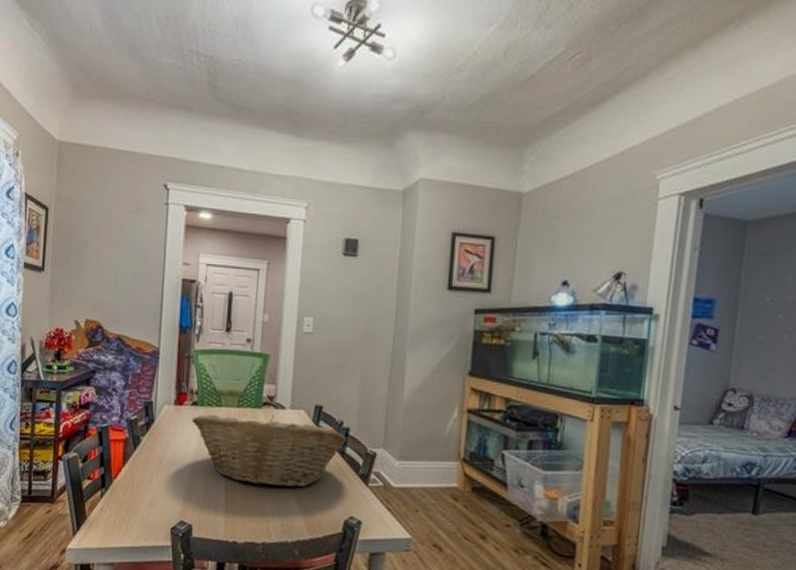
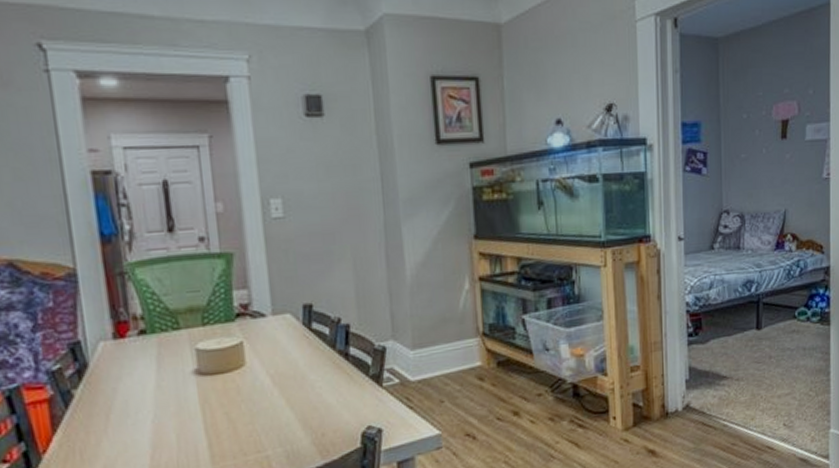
fruit basket: present [191,414,346,488] -> none [141,326,348,418]

